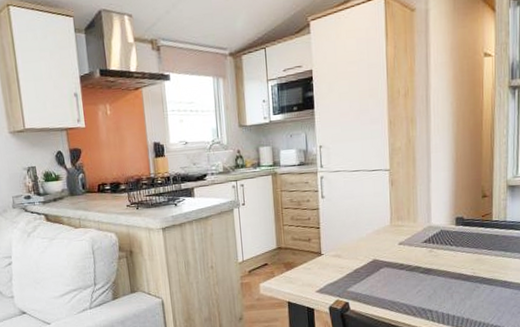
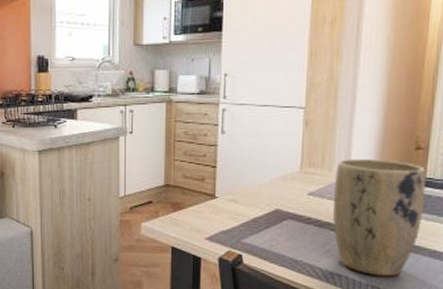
plant pot: none [420,208,493,308] -> present [333,159,427,277]

